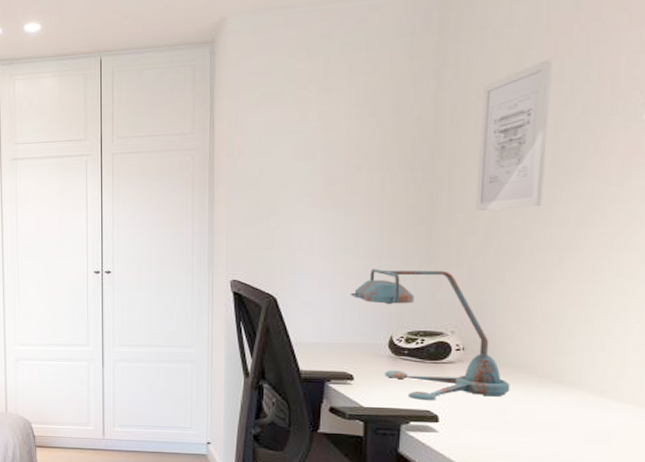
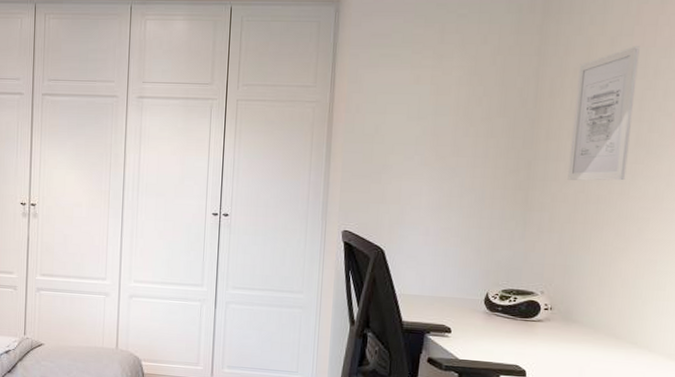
desk lamp: present [350,268,511,401] -> none [451,228,591,357]

